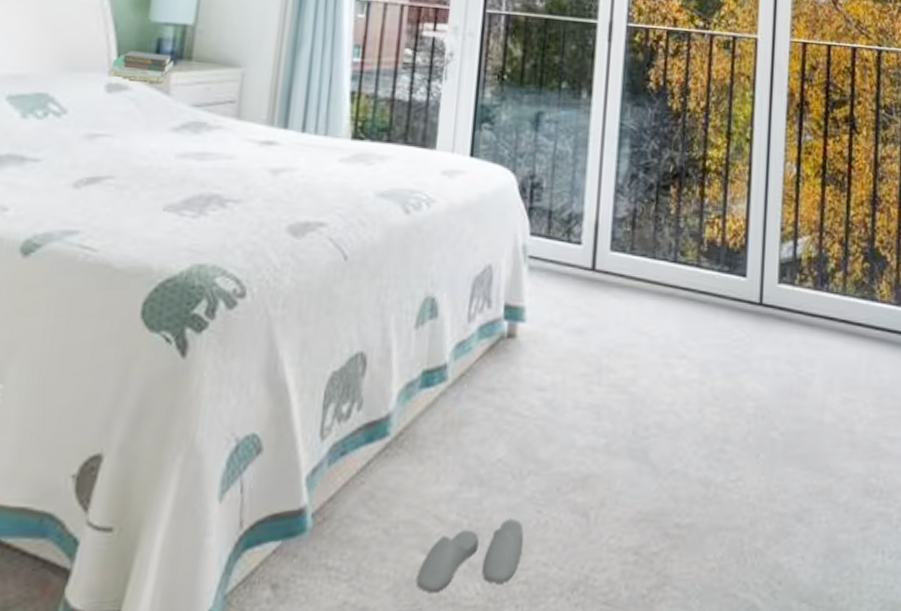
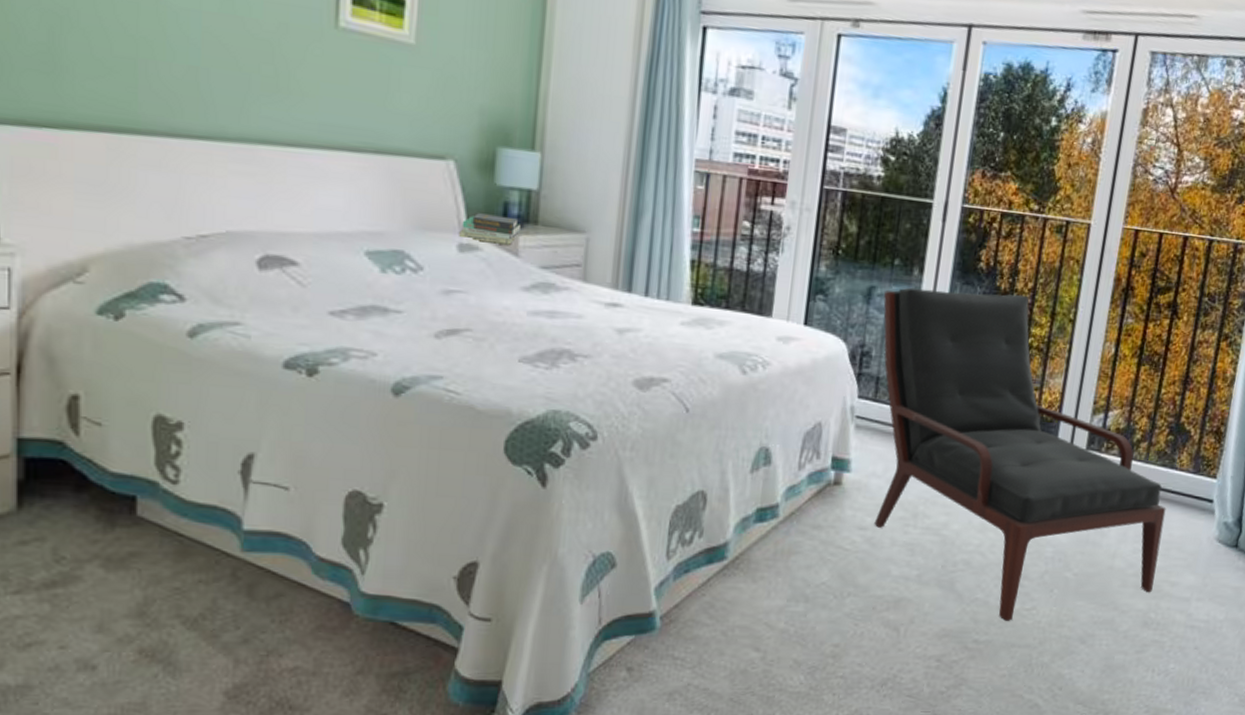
slippers: present [416,519,524,592] -> none [749,629,842,680]
armchair: none [552,111,872,497] -> present [874,287,1166,621]

